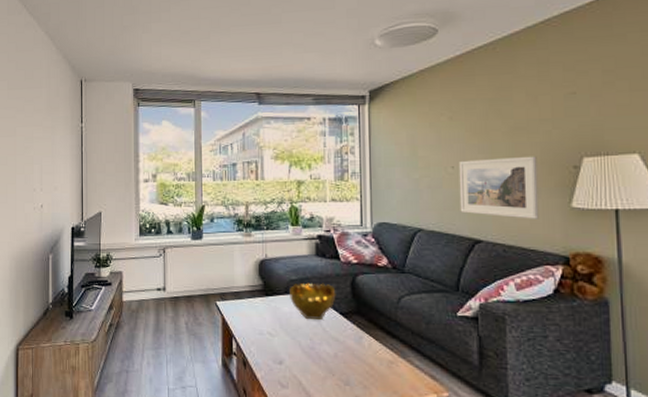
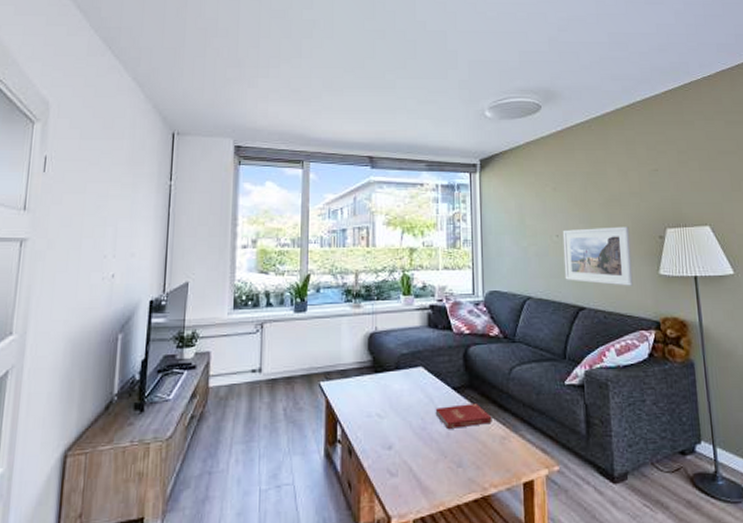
decorative bowl: present [290,282,336,319] -> none [400,356,449,396]
book: none [323,328,380,350] -> present [435,404,492,429]

